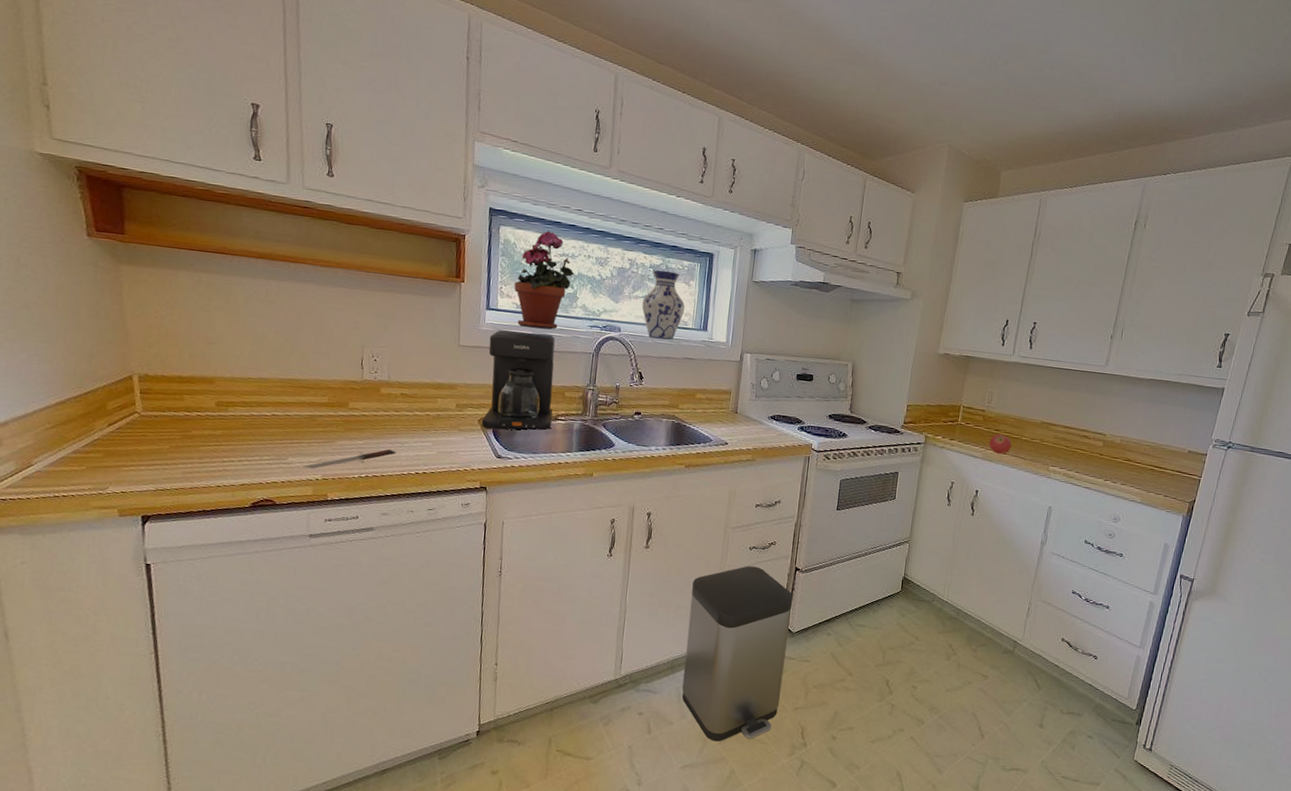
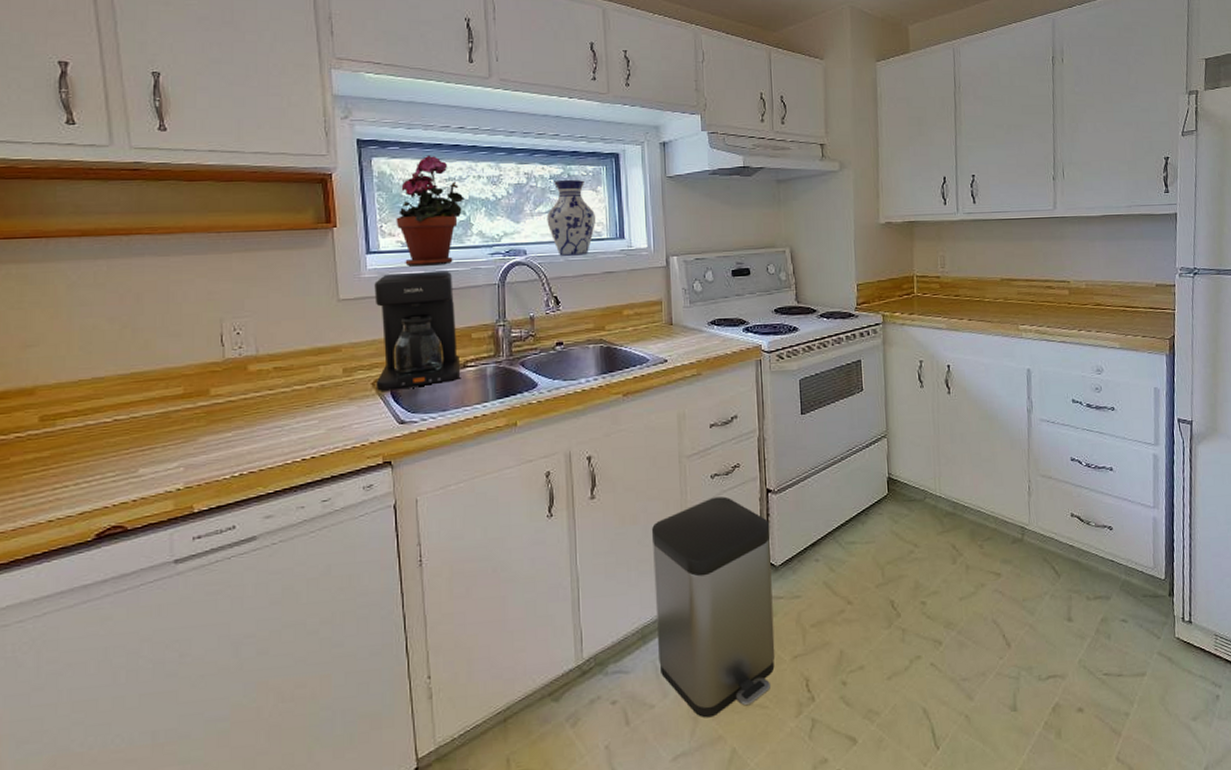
knife: present [302,449,396,469] -> none [158,436,275,478]
fruit: present [988,434,1012,455] -> none [951,299,975,322]

